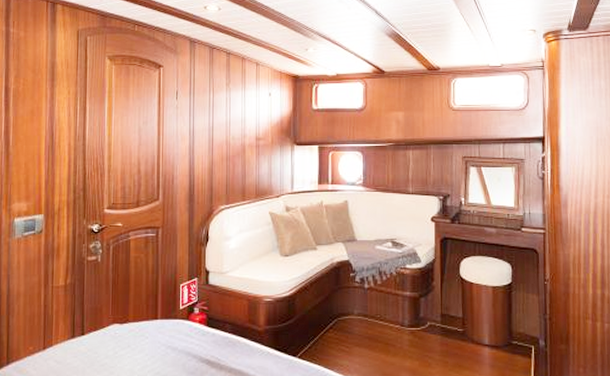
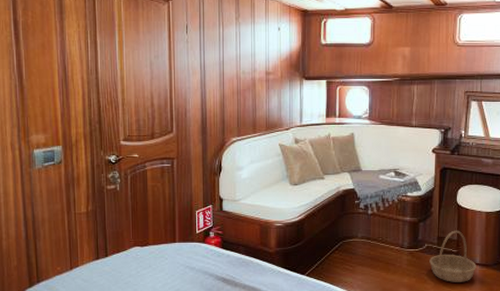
basket: none [433,306,485,366] -> present [429,230,477,282]

